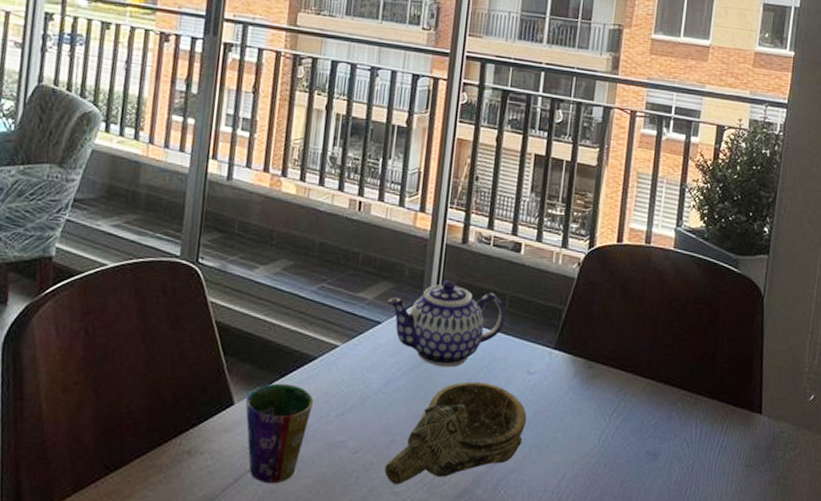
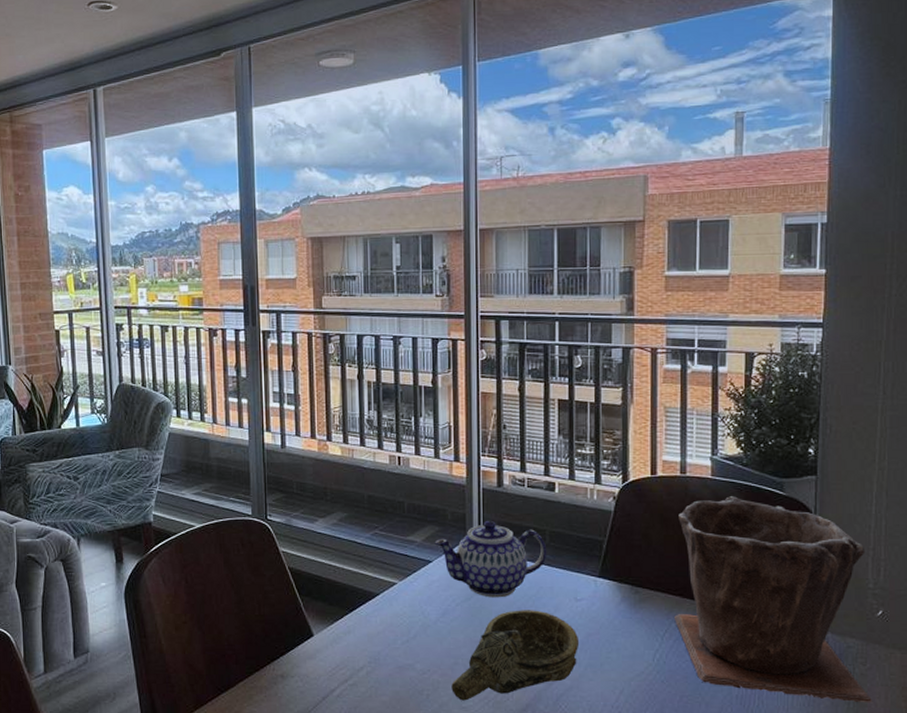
cup: present [245,383,314,484] -> none [322,617,381,701]
plant pot: none [624,270,805,489] -> present [674,496,873,702]

